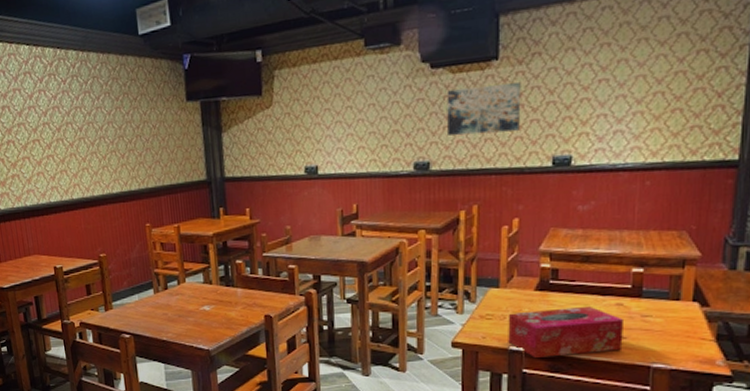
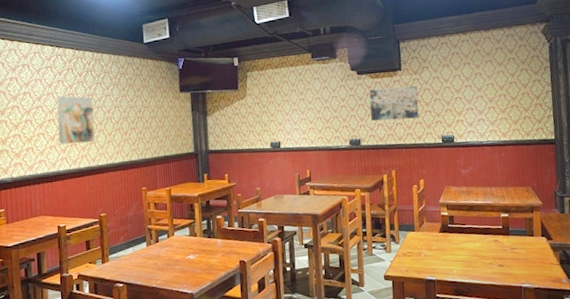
wall art: none [39,109,89,170] -> present [57,95,96,144]
tissue box: present [508,305,623,359] -> none [422,242,502,286]

